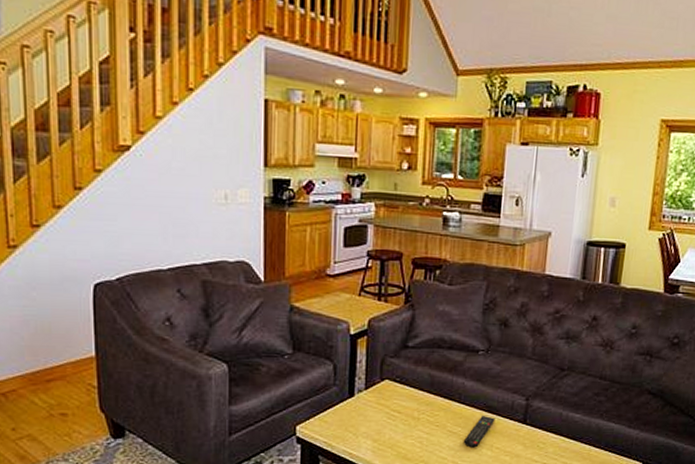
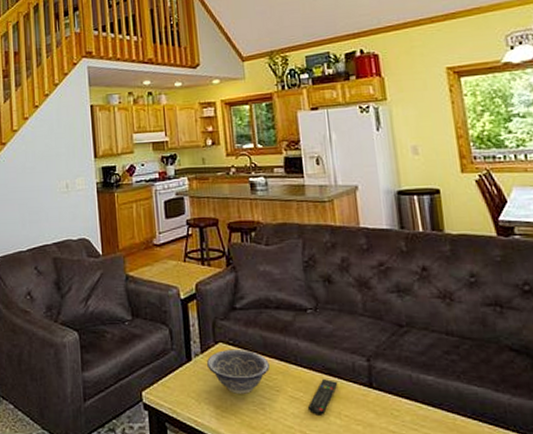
decorative bowl: none [370,386,433,429] -> present [207,348,270,394]

